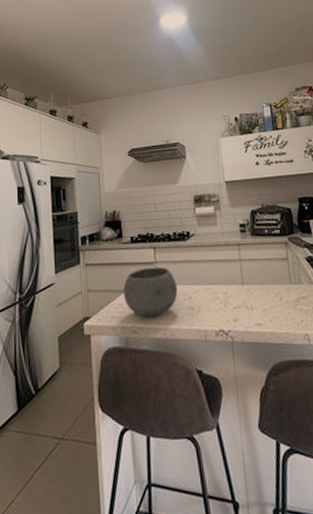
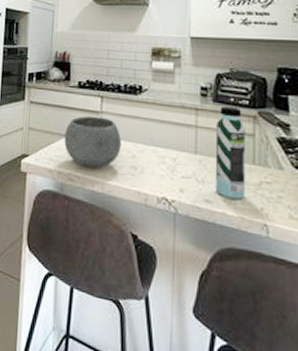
water bottle: none [256,237,288,319] -> present [215,106,246,200]

